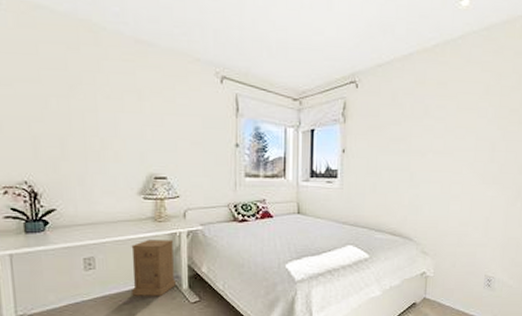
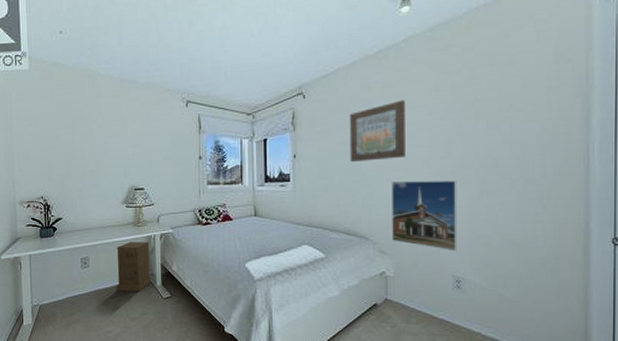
wall art: none [400,99,457,162] -> present [349,100,406,163]
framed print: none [434,182,497,253] -> present [392,180,458,252]

